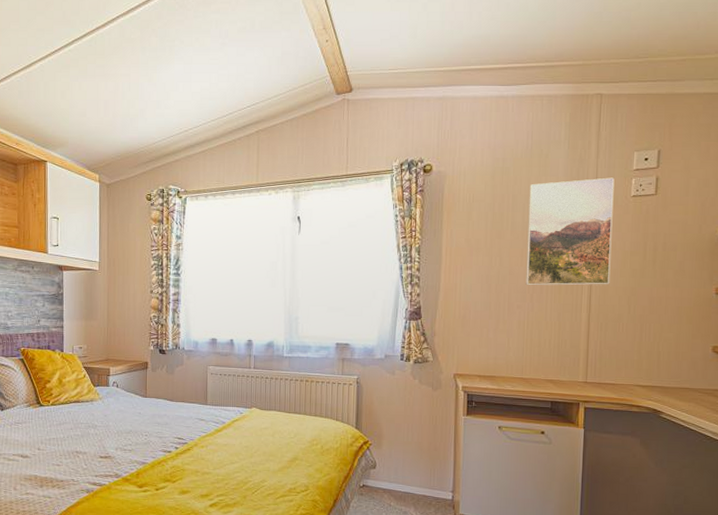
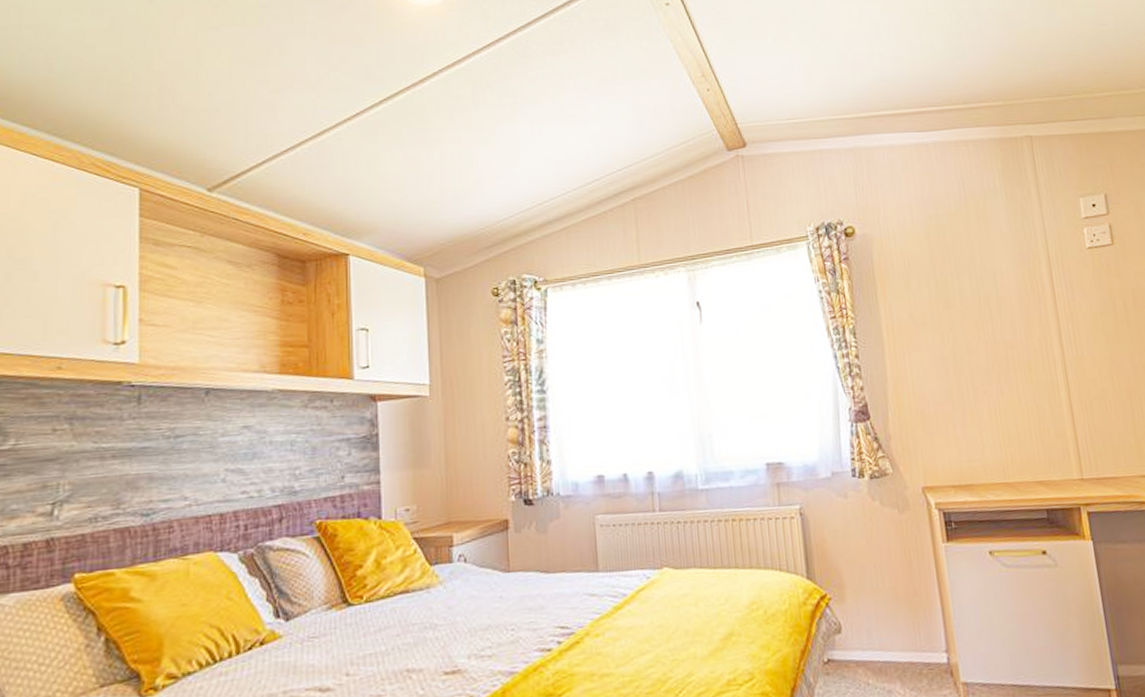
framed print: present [526,177,615,286] -> none [971,228,1085,365]

